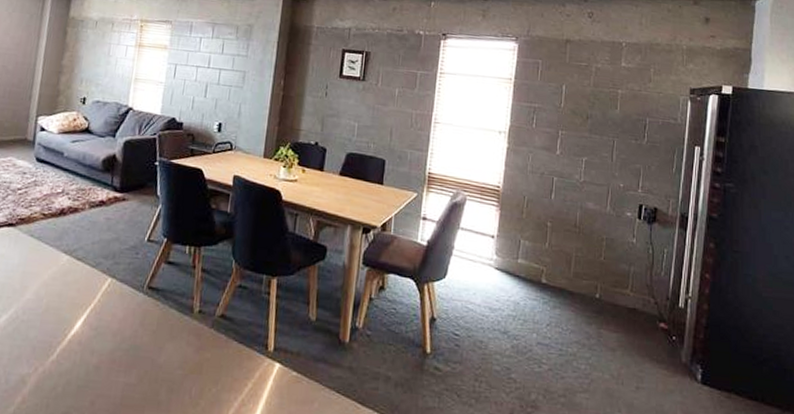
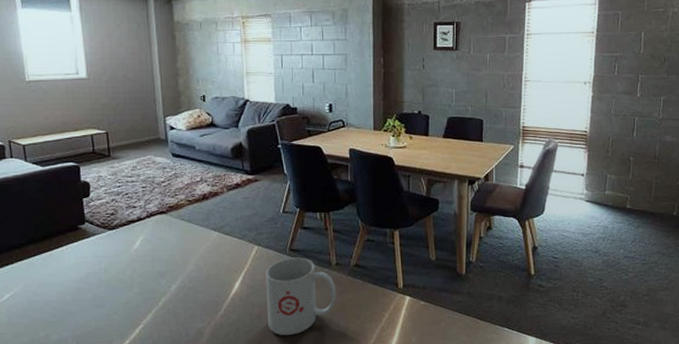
mug: none [106,297,194,398] -> present [265,257,336,335]

